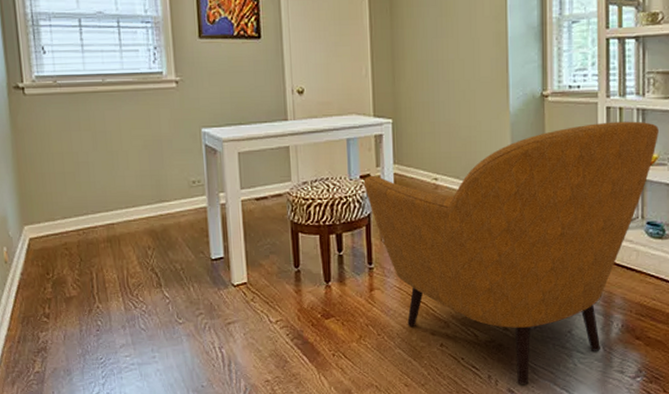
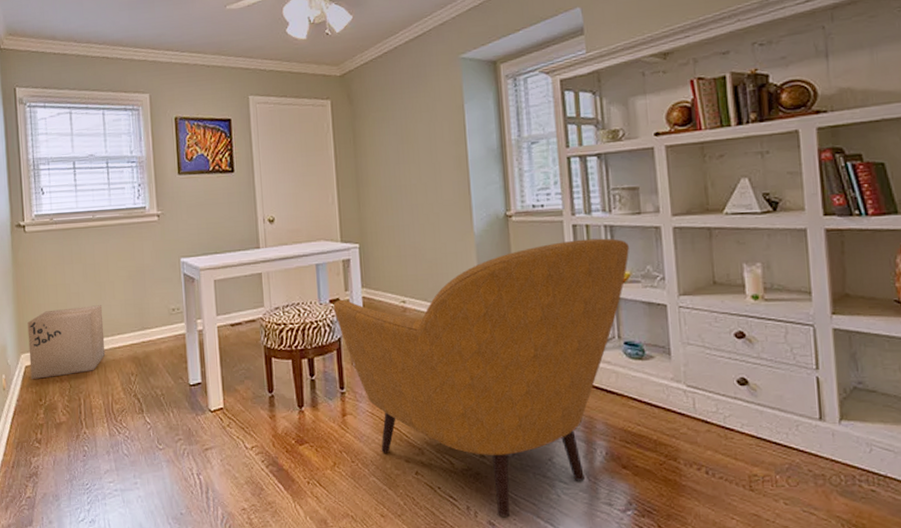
cardboard box: none [30,175,119,252] -> present [27,305,106,379]

